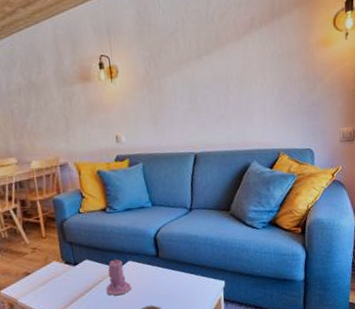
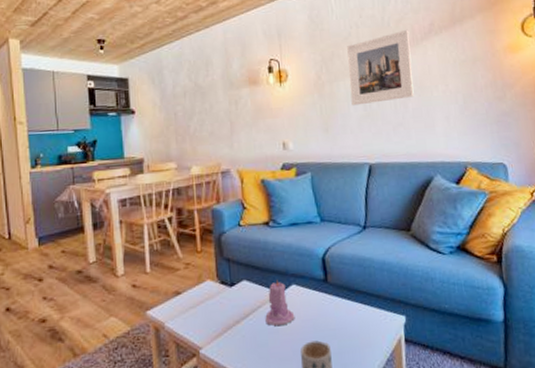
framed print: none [174,24,235,100] -> present [347,29,414,106]

